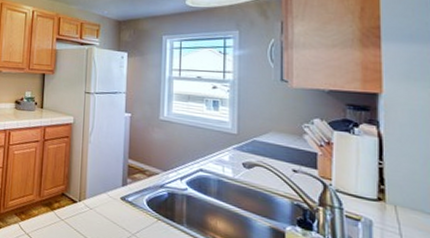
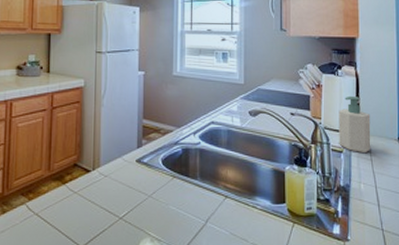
soap bottle: none [355,157,400,225] -> present [339,95,371,152]

